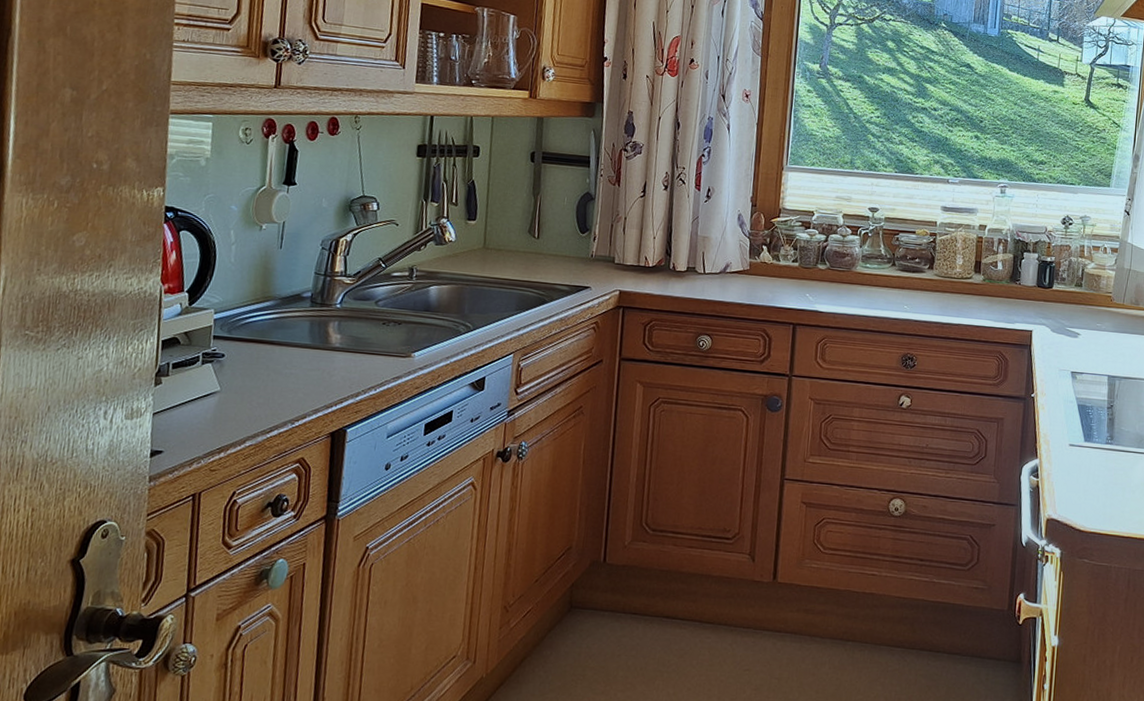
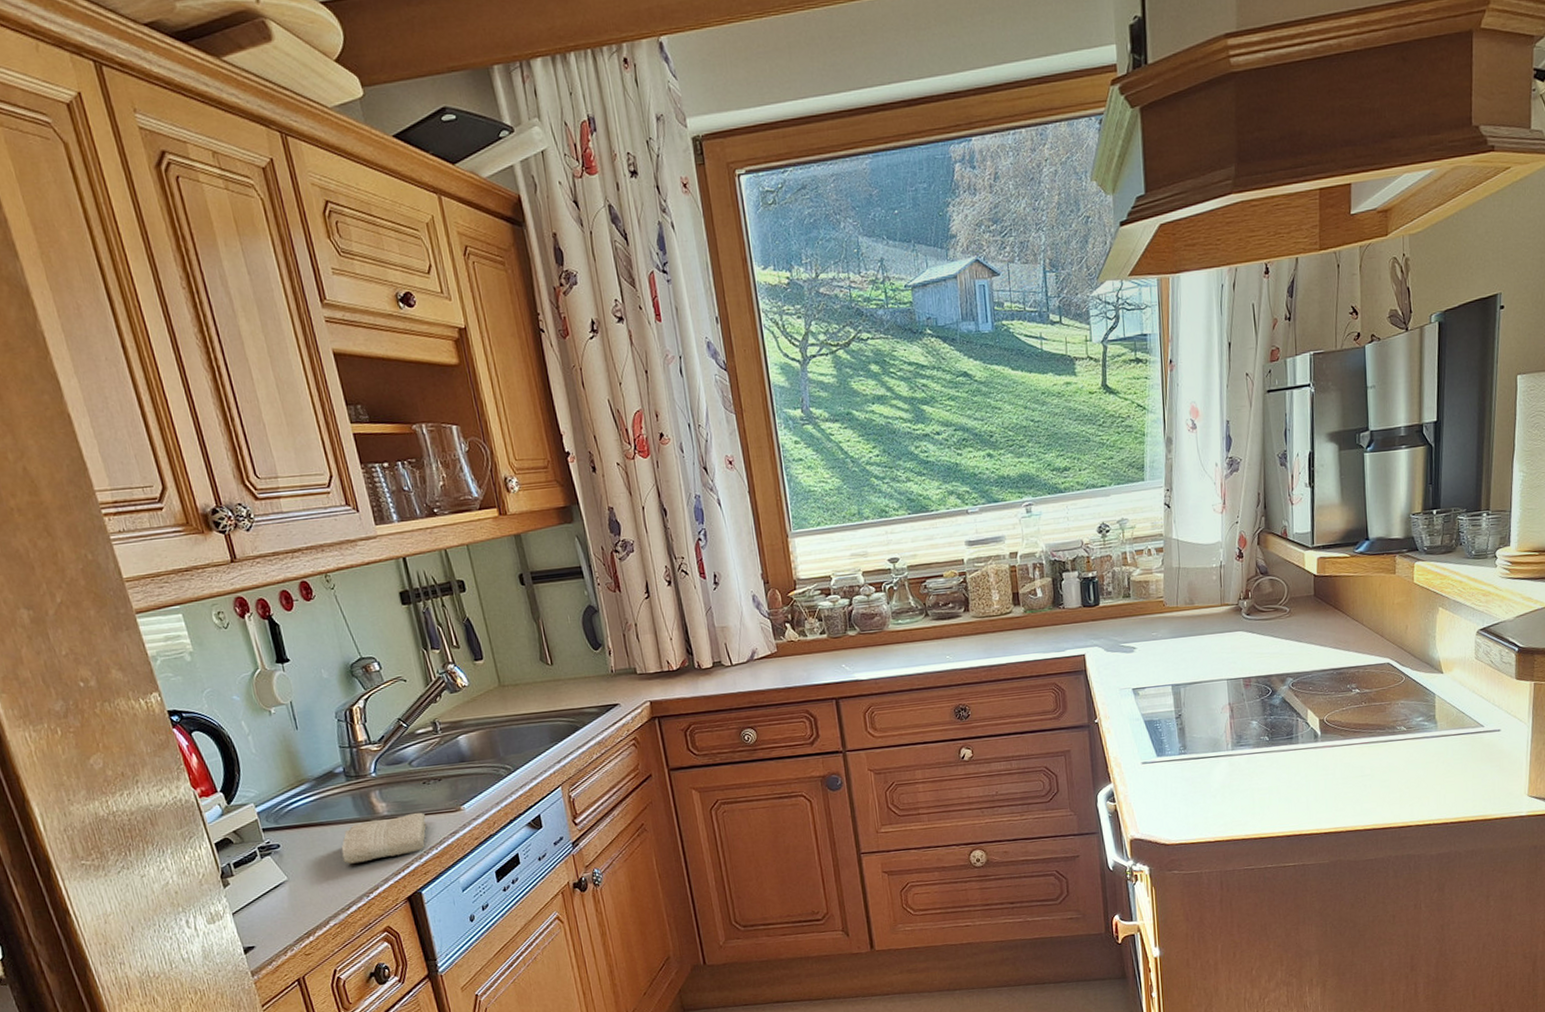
washcloth: none [281,349,375,389] -> present [341,812,427,864]

